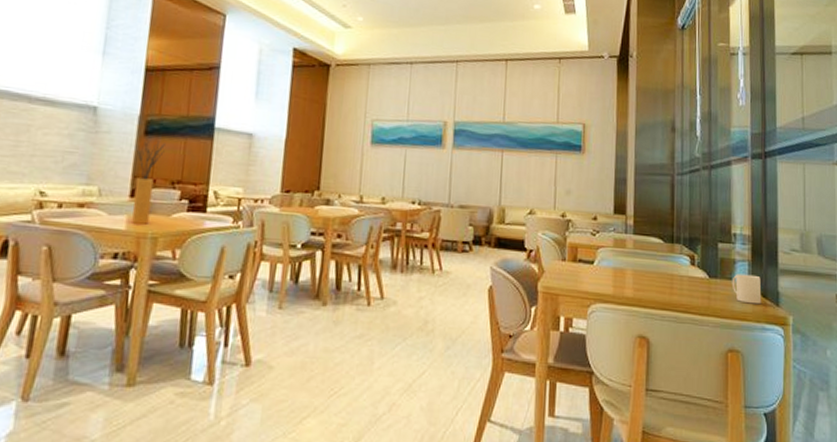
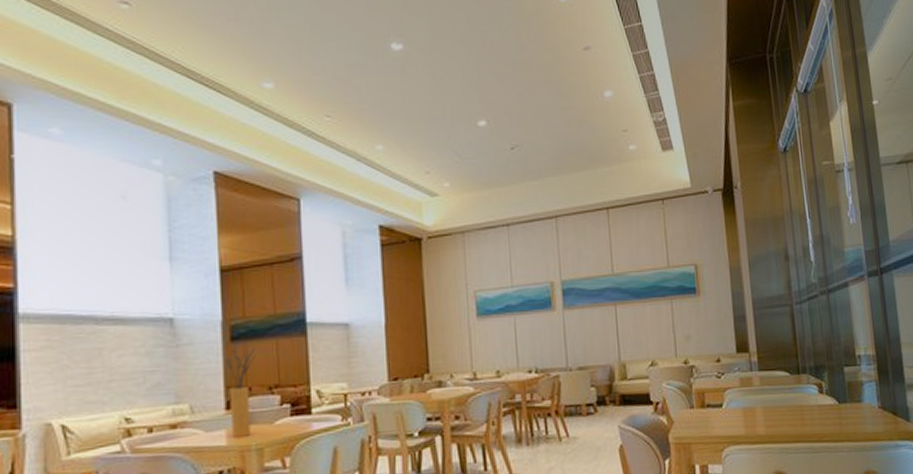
cup: present [731,273,762,305] -> none [861,394,892,424]

